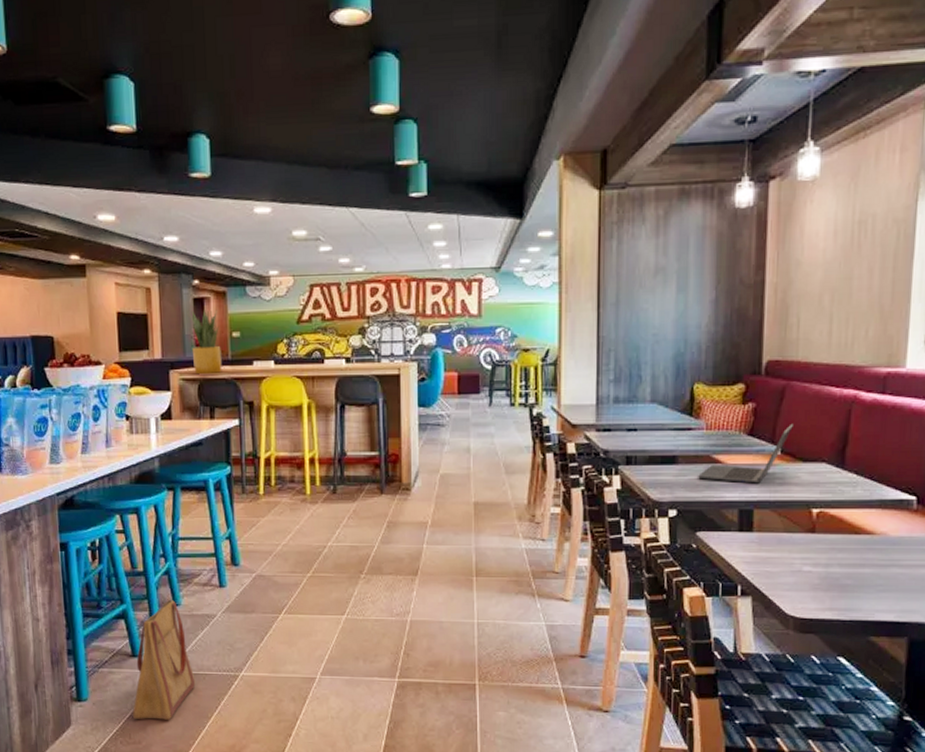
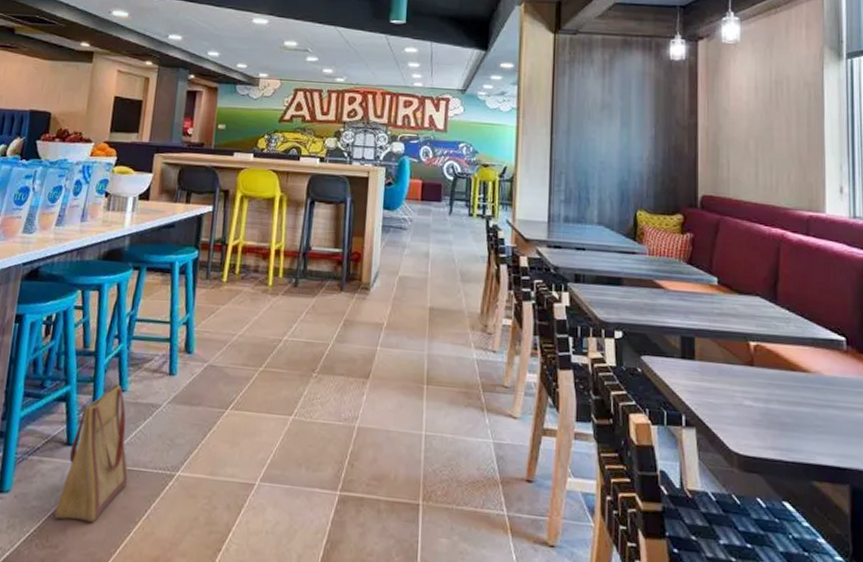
planter: present [187,309,222,375] -> none [177,102,207,161]
laptop: present [698,423,795,484] -> none [642,256,729,312]

